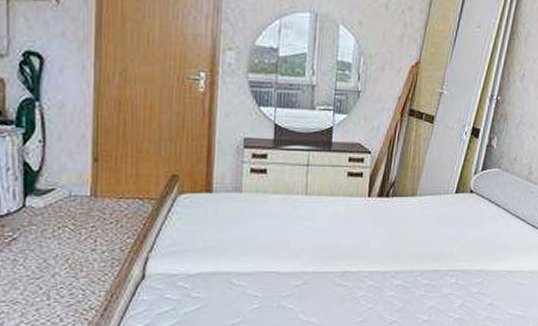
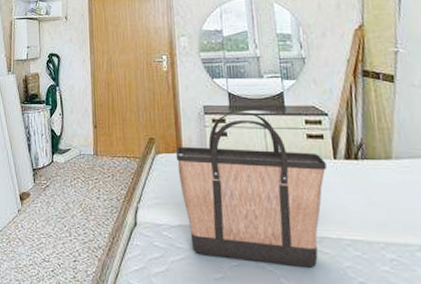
shopping bag: none [203,145,361,303] -> present [175,111,327,268]

